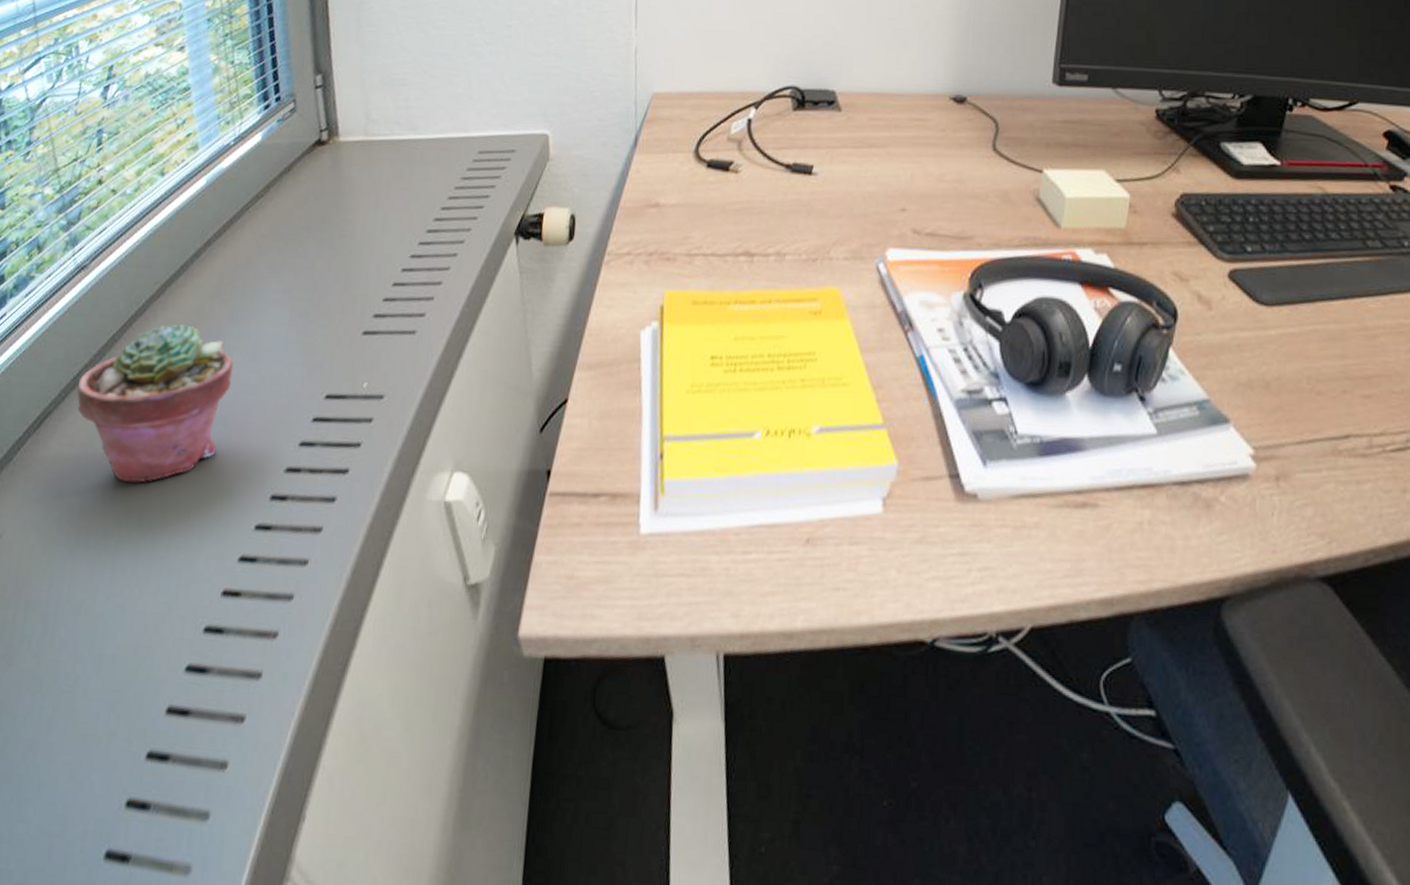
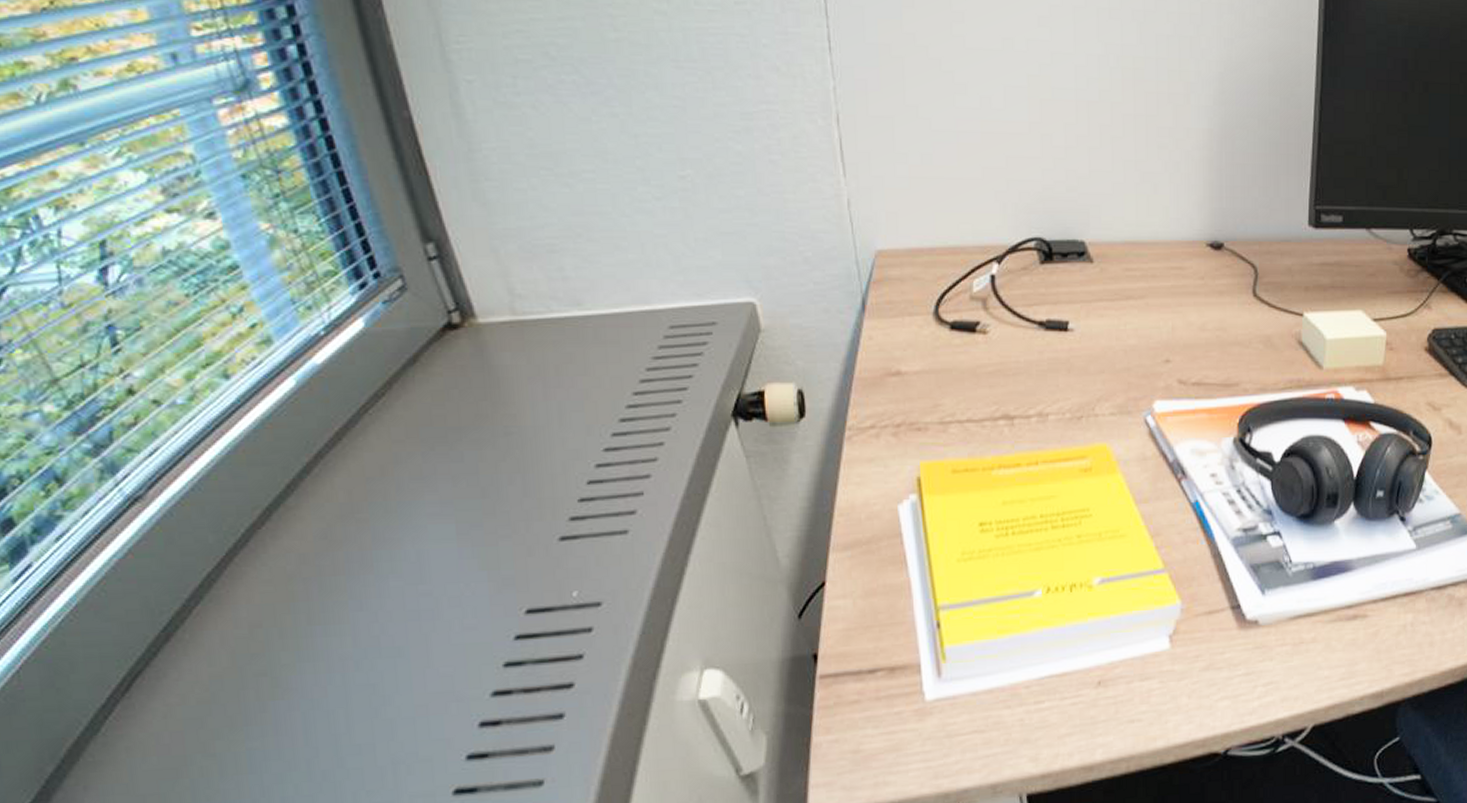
potted succulent: present [77,324,234,483] -> none [171,551,396,734]

